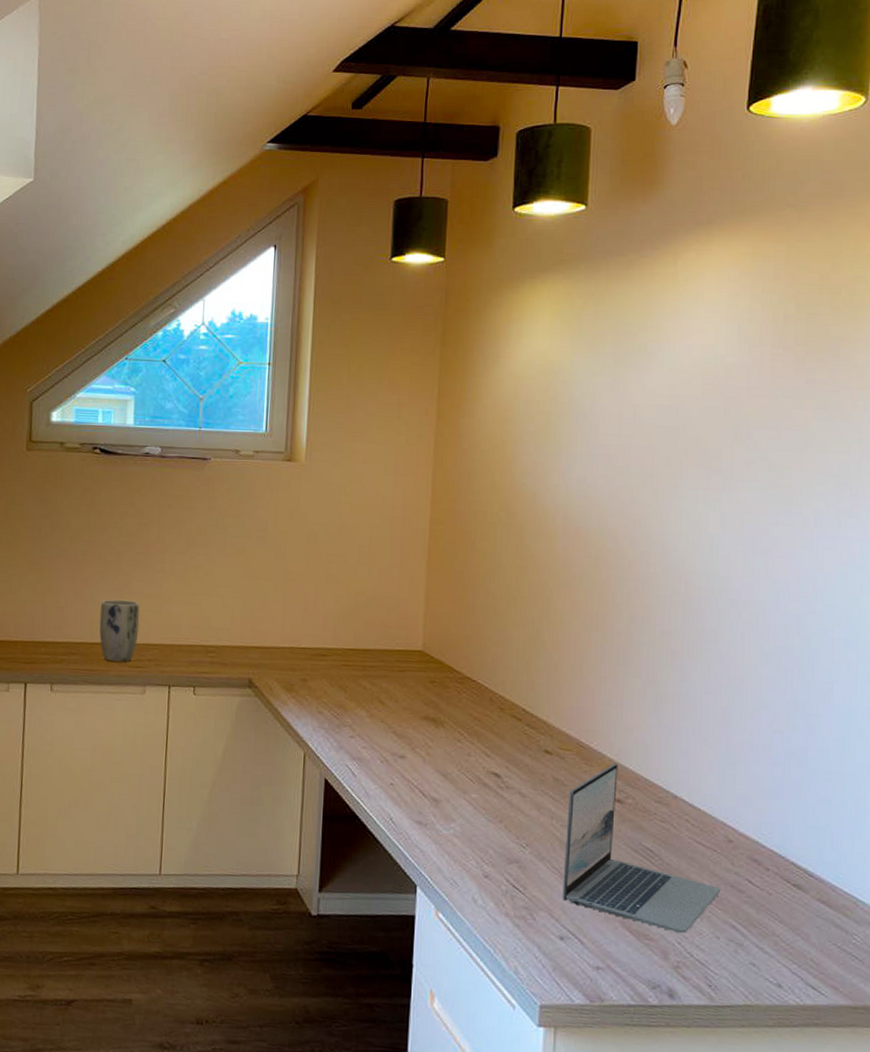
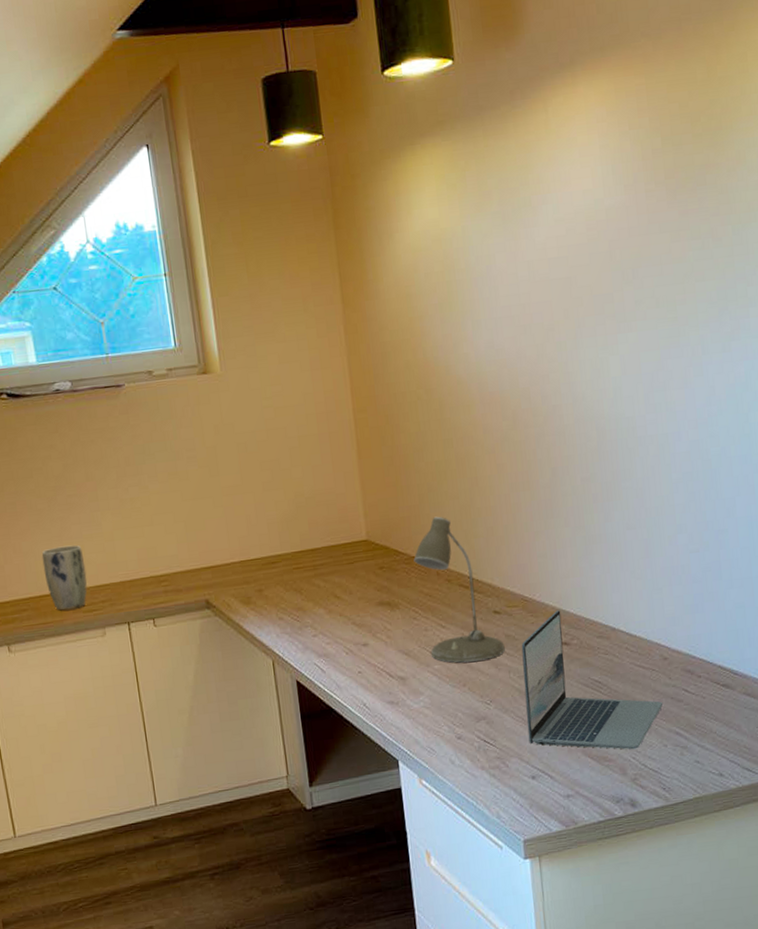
desk lamp: none [467,641,551,800] -> present [413,516,505,663]

